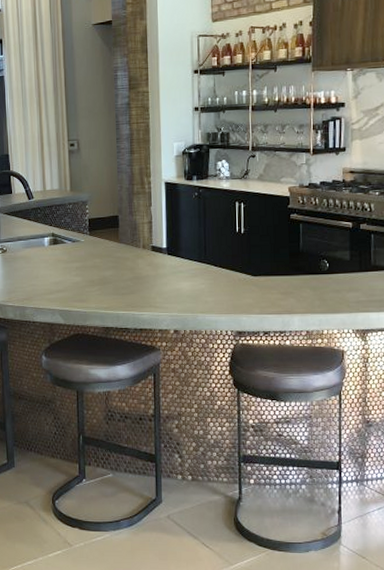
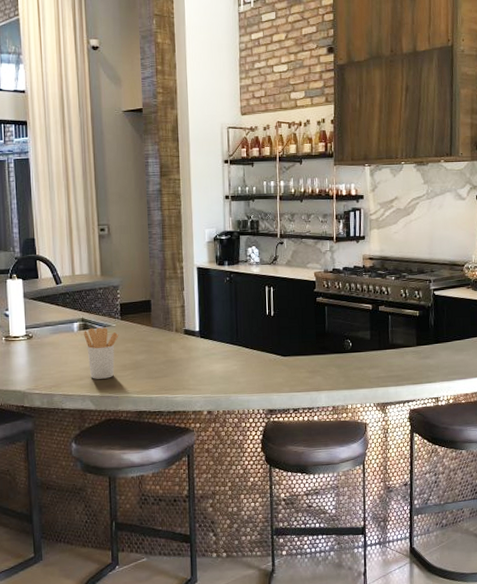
utensil holder: none [54,242,88,294] -> present [84,327,119,379]

